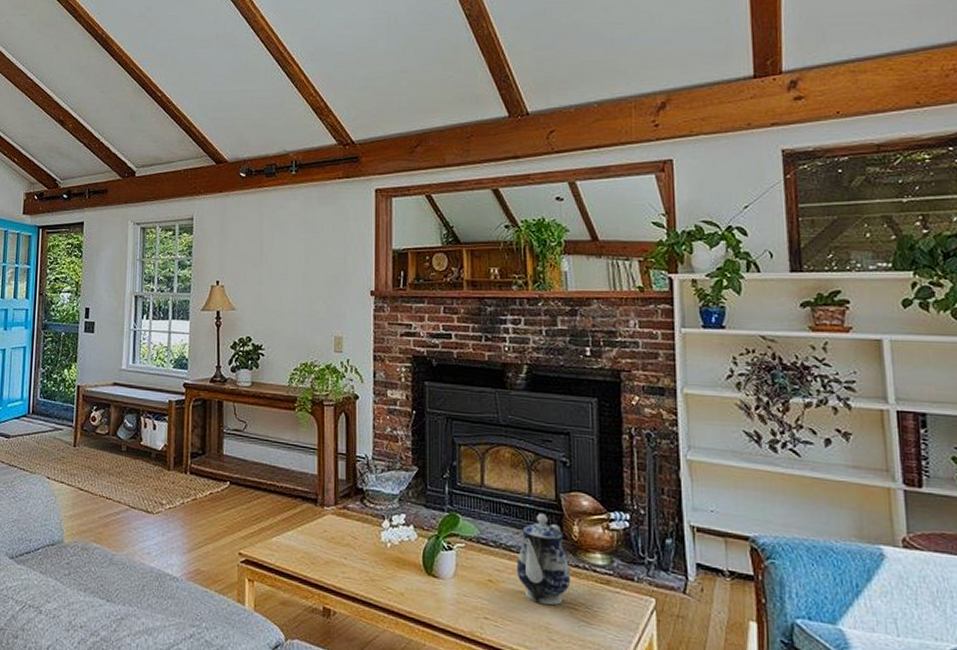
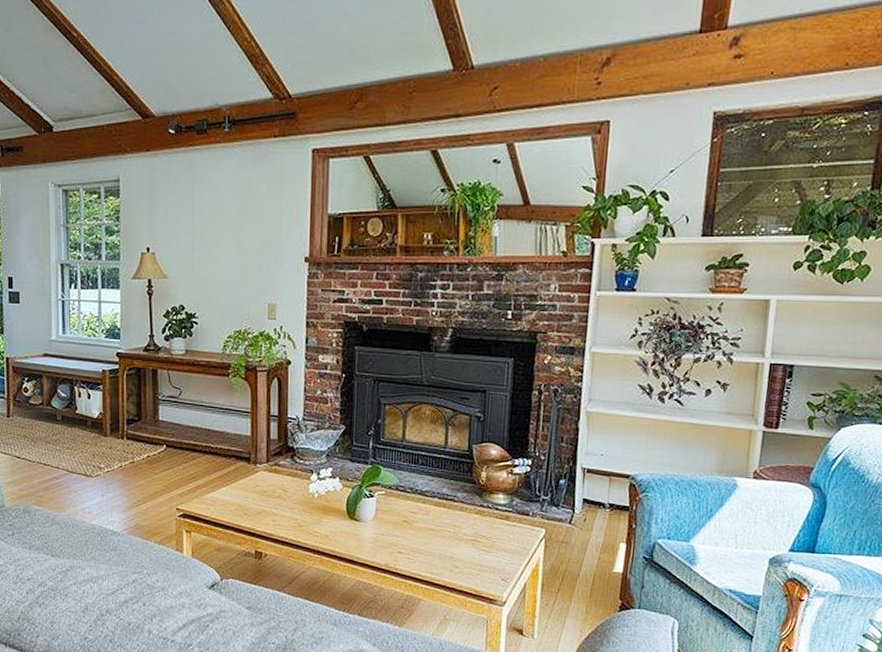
teapot: present [516,513,571,606] -> none [429,462,476,539]

